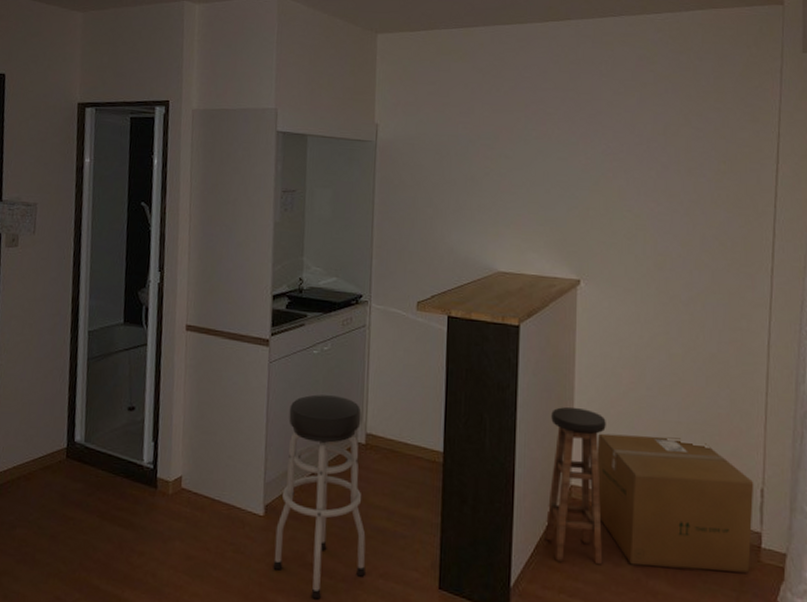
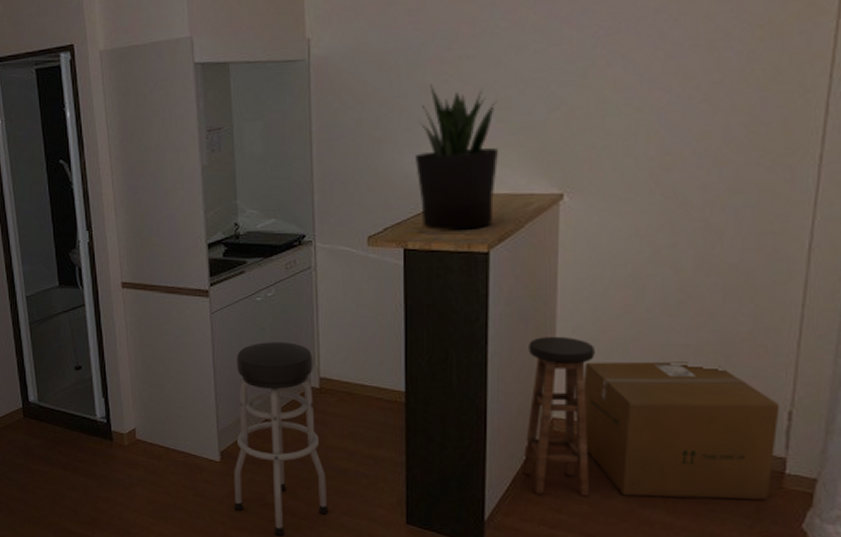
planter: none [461,174,530,304] -> present [416,84,500,230]

